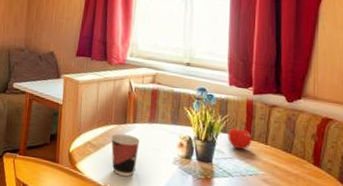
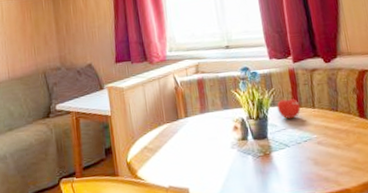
cup: present [111,133,140,177] -> none [166,130,196,173]

